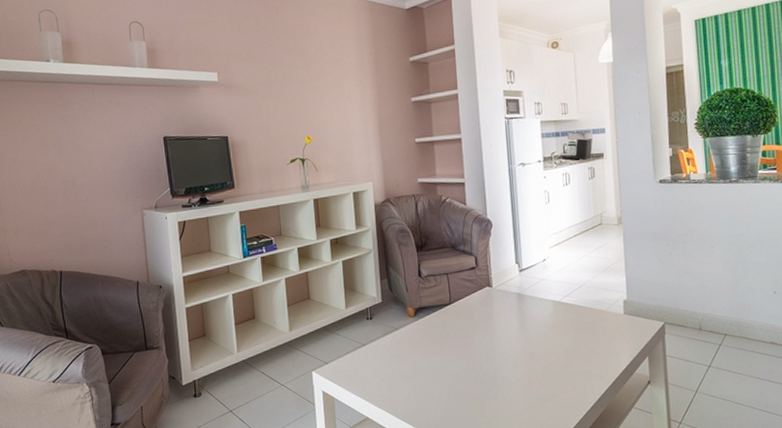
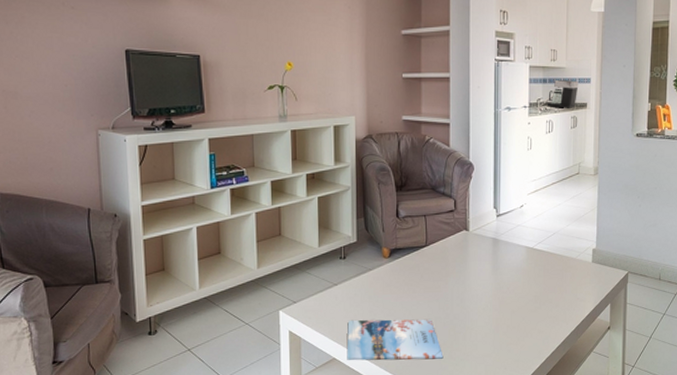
magazine: none [378,377,476,420] -> present [347,319,444,361]

